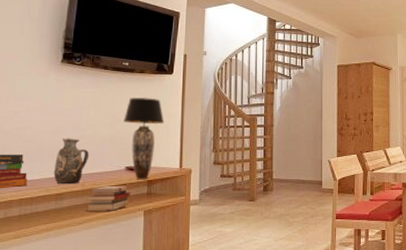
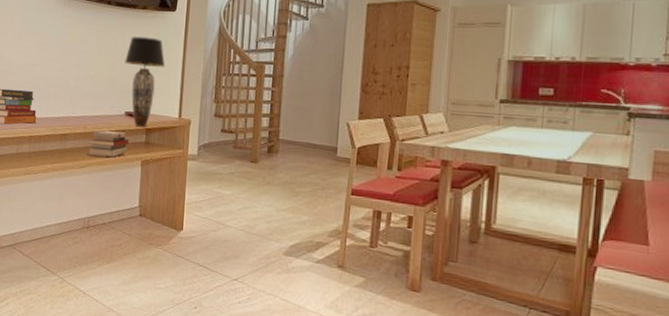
decorative vase: present [53,138,90,184] -> none [59,77,92,125]

